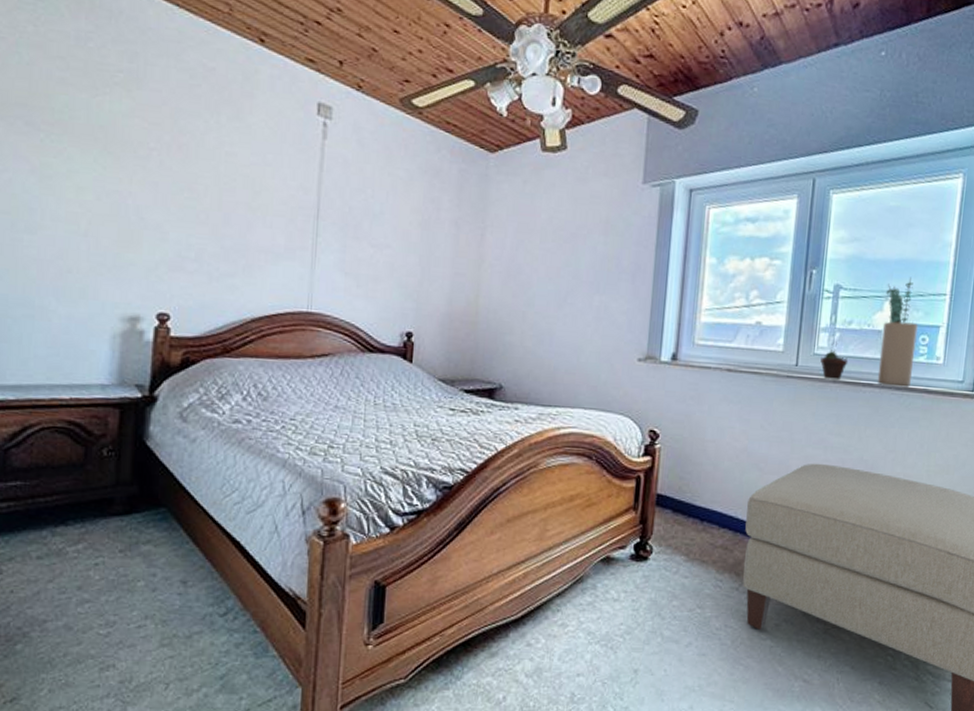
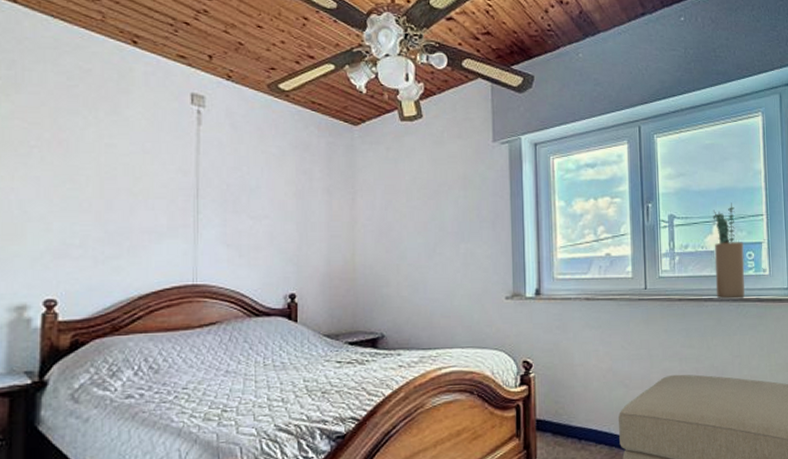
succulent plant: present [820,341,849,381] -> none [666,264,690,299]

